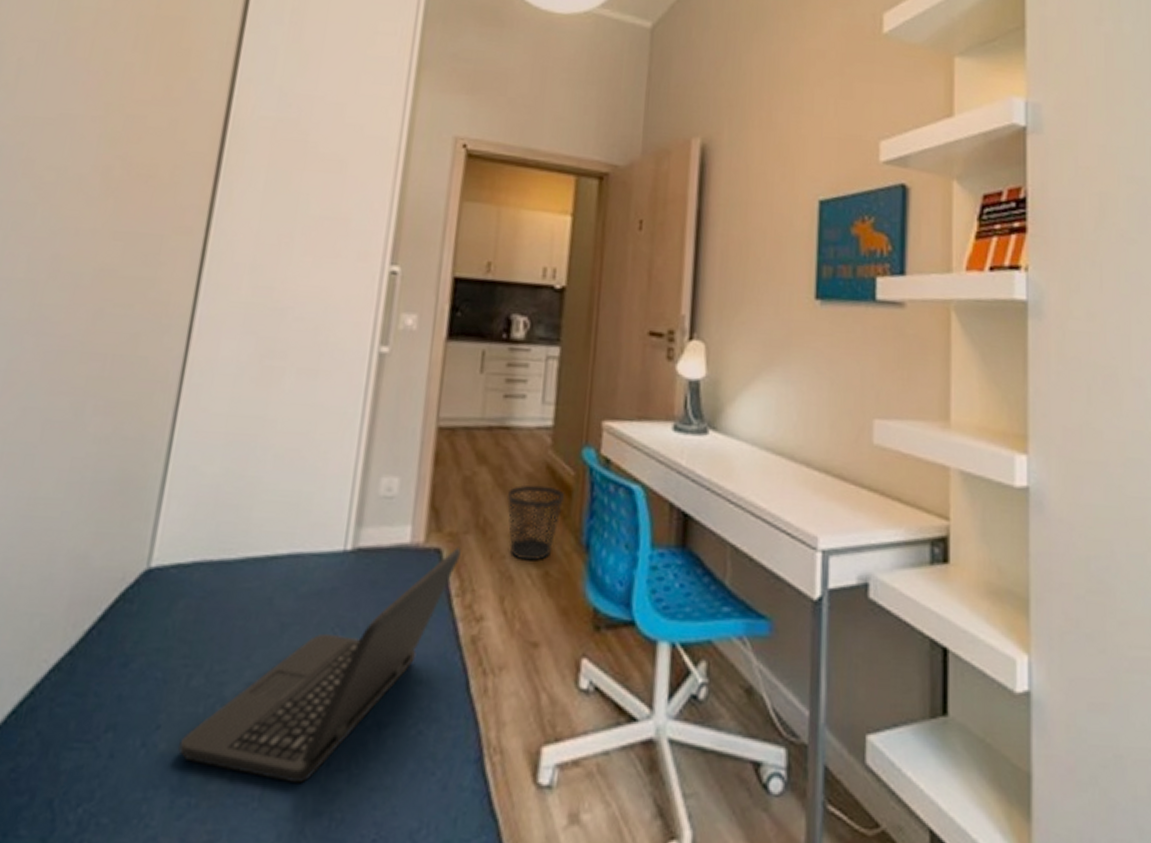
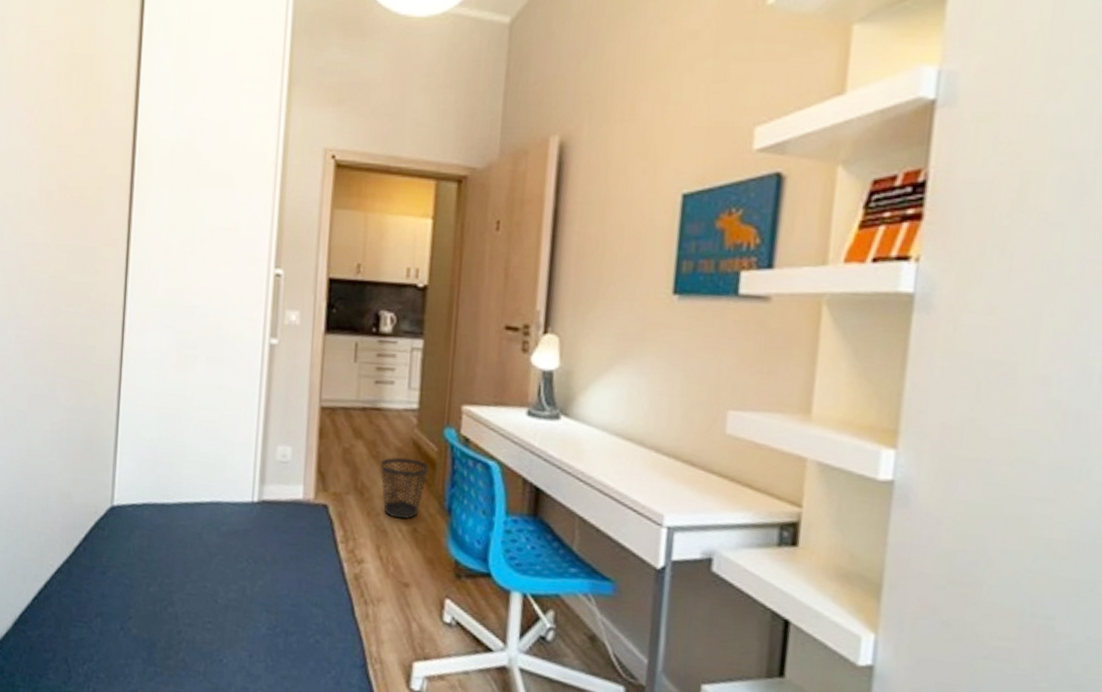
laptop: present [178,546,461,784] -> none [145,504,343,668]

